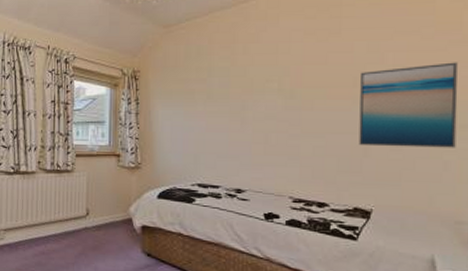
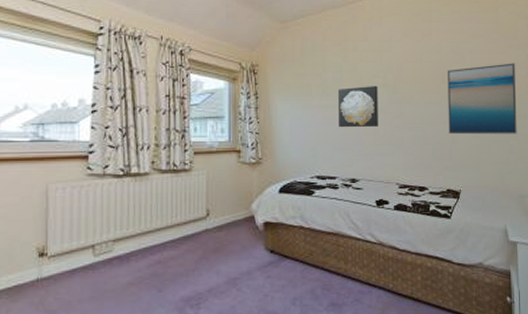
wall art: none [223,91,271,136] -> present [337,86,378,128]

